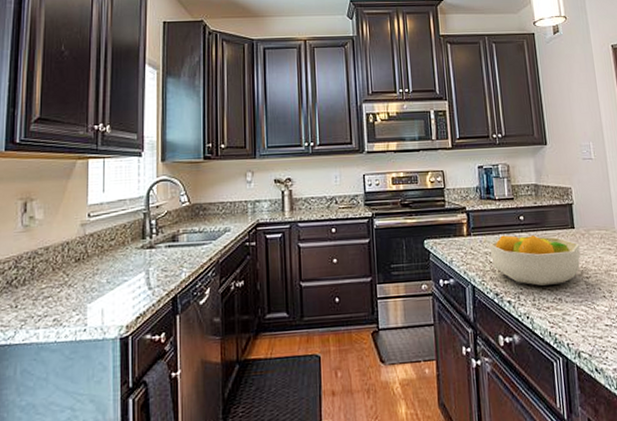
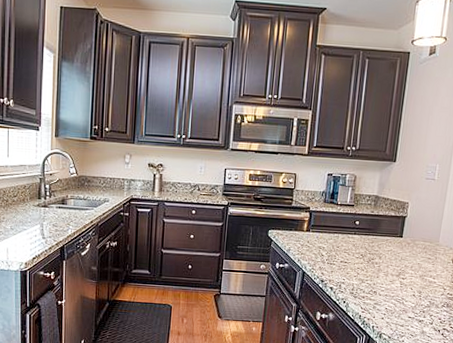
fruit bowl: present [489,235,580,286] -> none [323,234,404,281]

